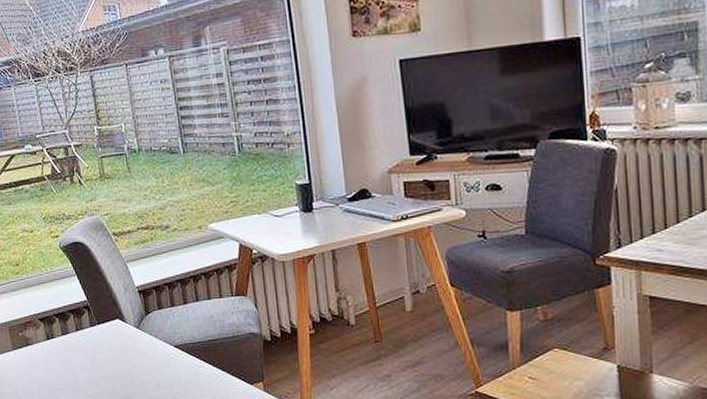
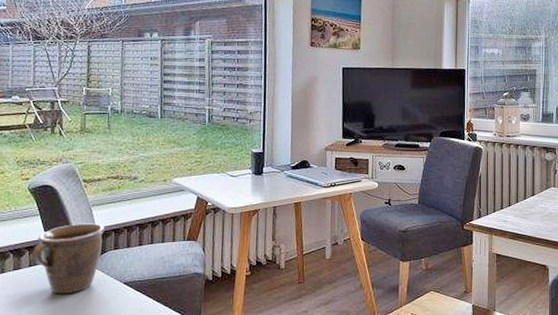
mug: none [76,281,146,360] -> present [32,223,106,294]

